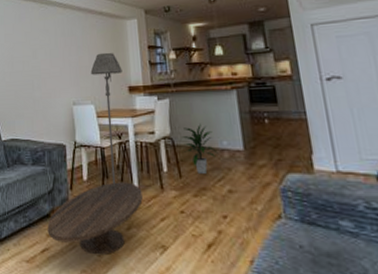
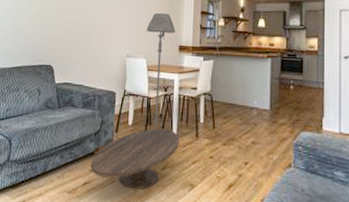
indoor plant: present [181,124,218,174] -> none [219,85,248,127]

